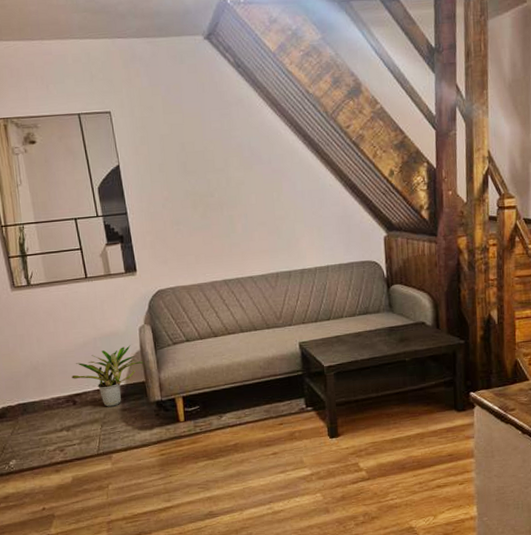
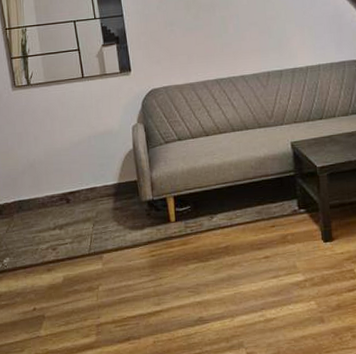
potted plant: present [72,345,145,407] -> none [66,144,137,206]

